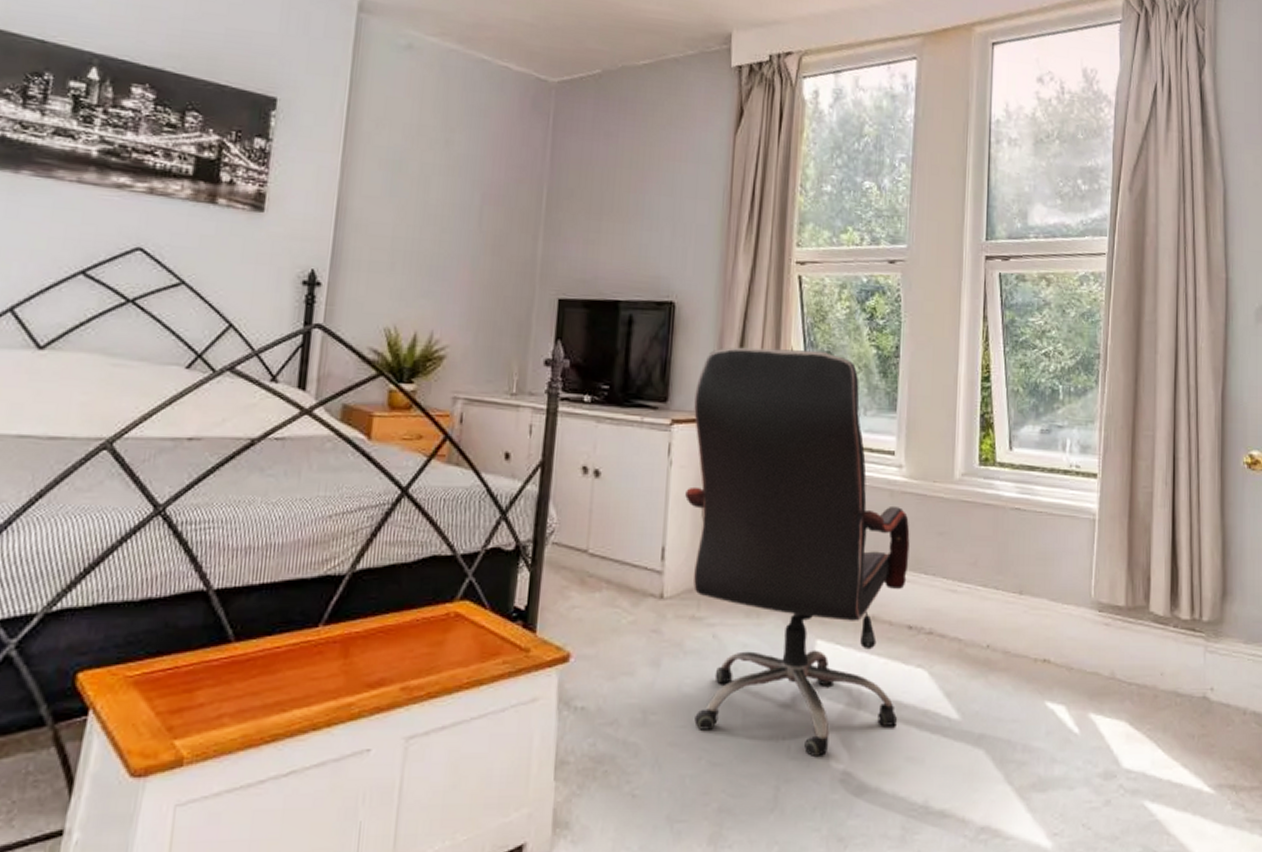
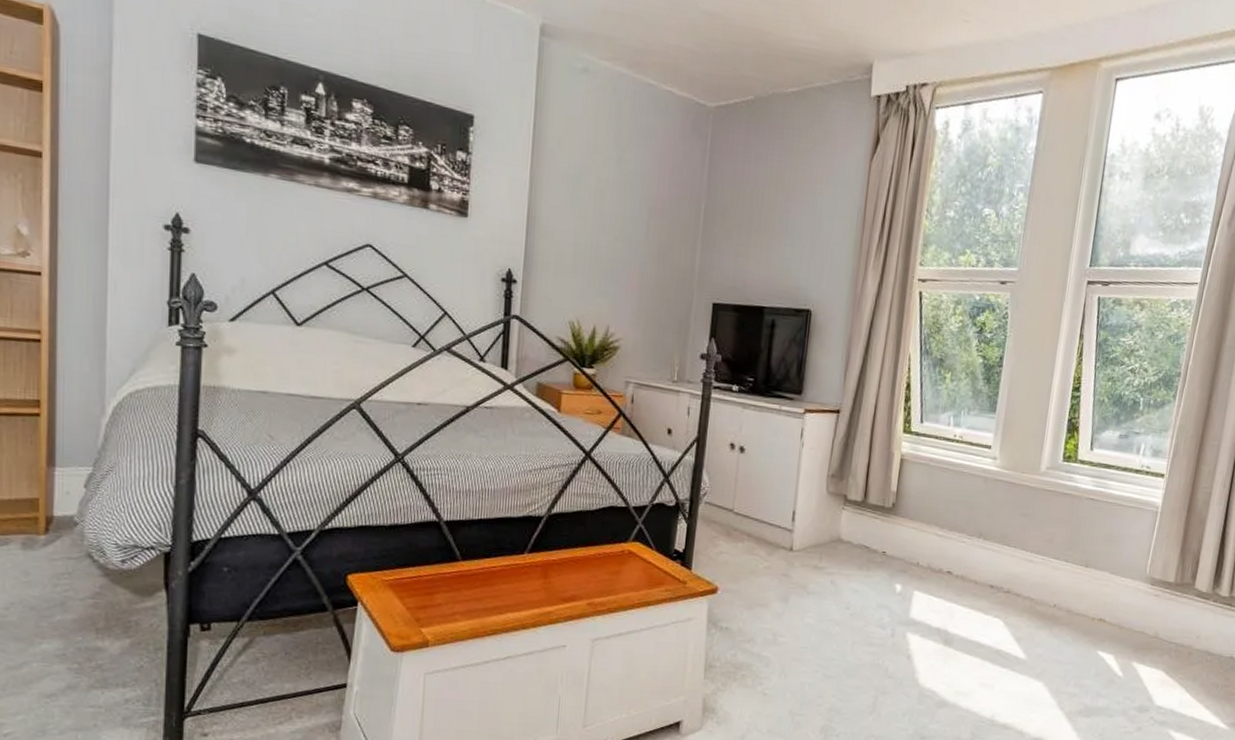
office chair: present [685,347,910,758] -> none [813,351,999,678]

